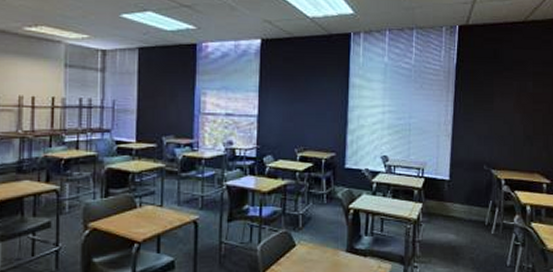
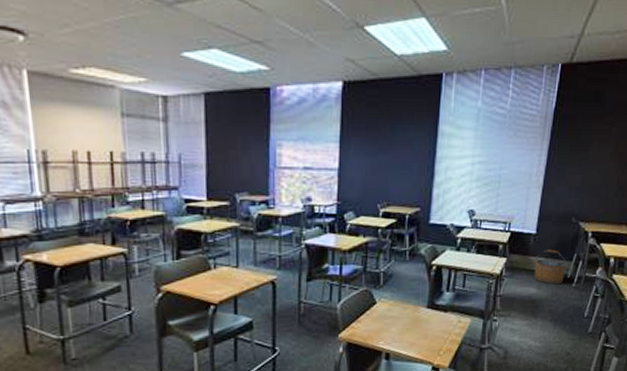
bucket: none [451,196,484,231] -> present [534,249,568,285]

